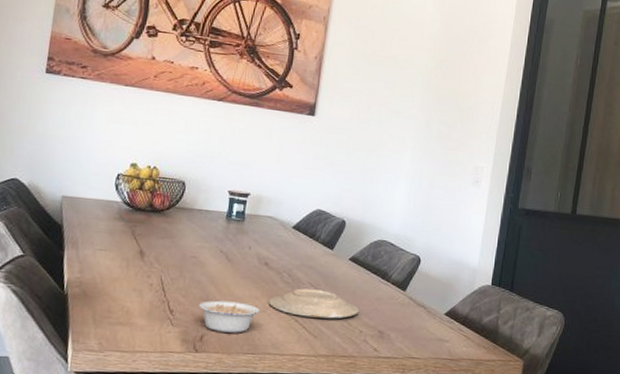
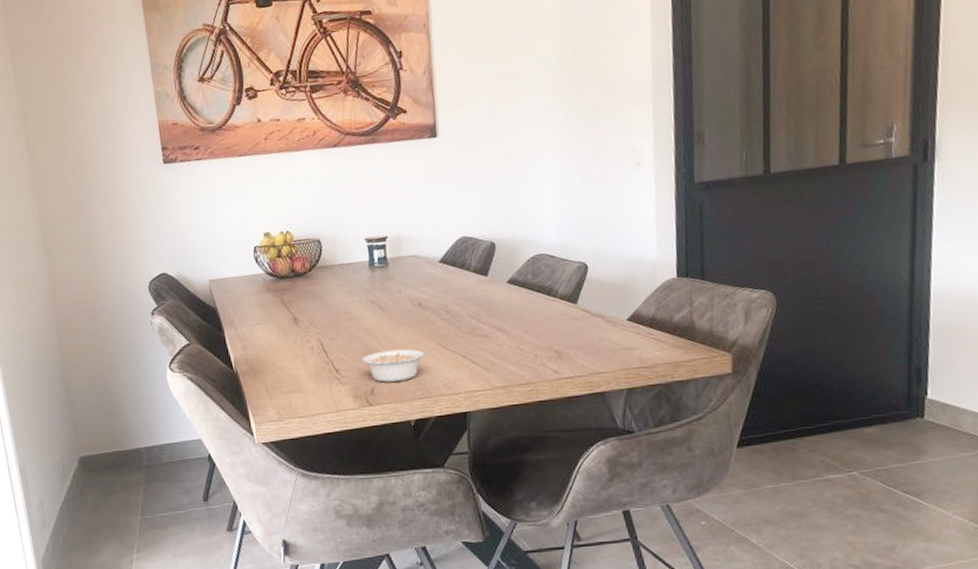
plate: present [268,288,359,319] -> none [430,320,529,352]

